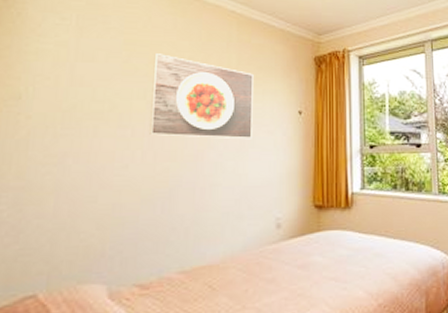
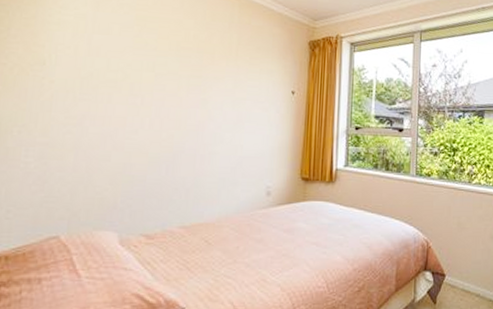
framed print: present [150,54,253,140] -> none [157,30,252,114]

